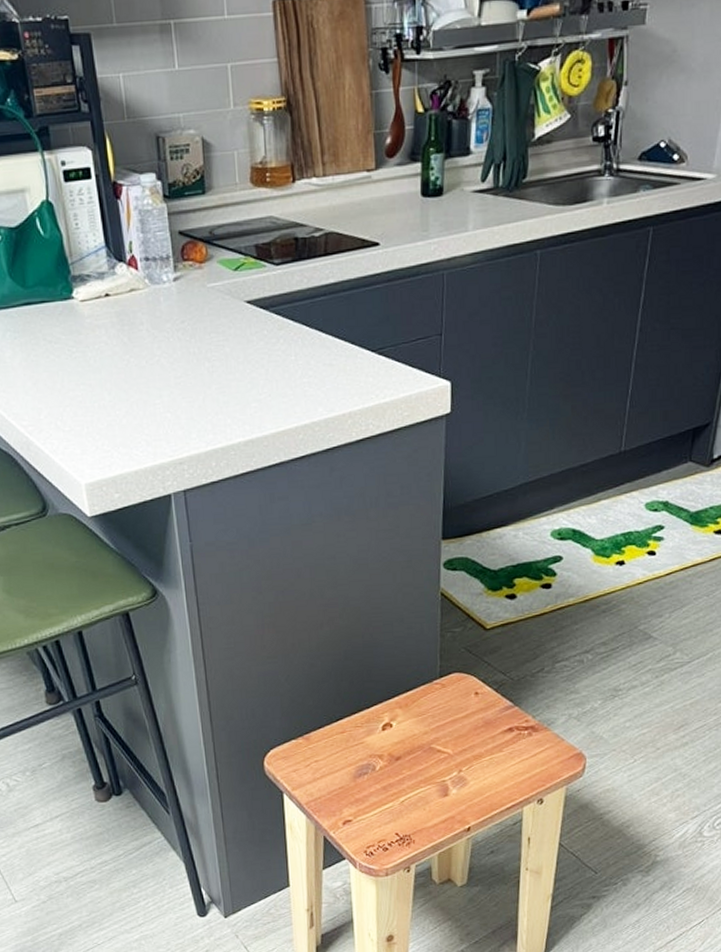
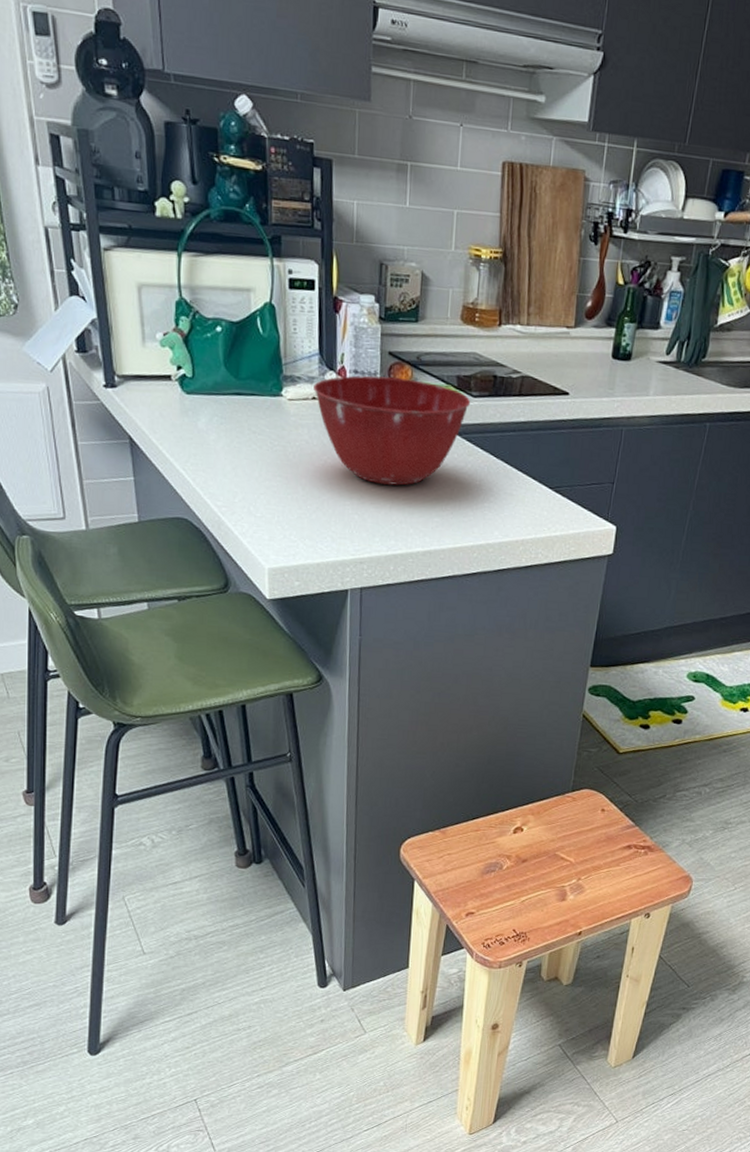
mixing bowl: none [105,257,274,376] -> present [313,375,471,486]

